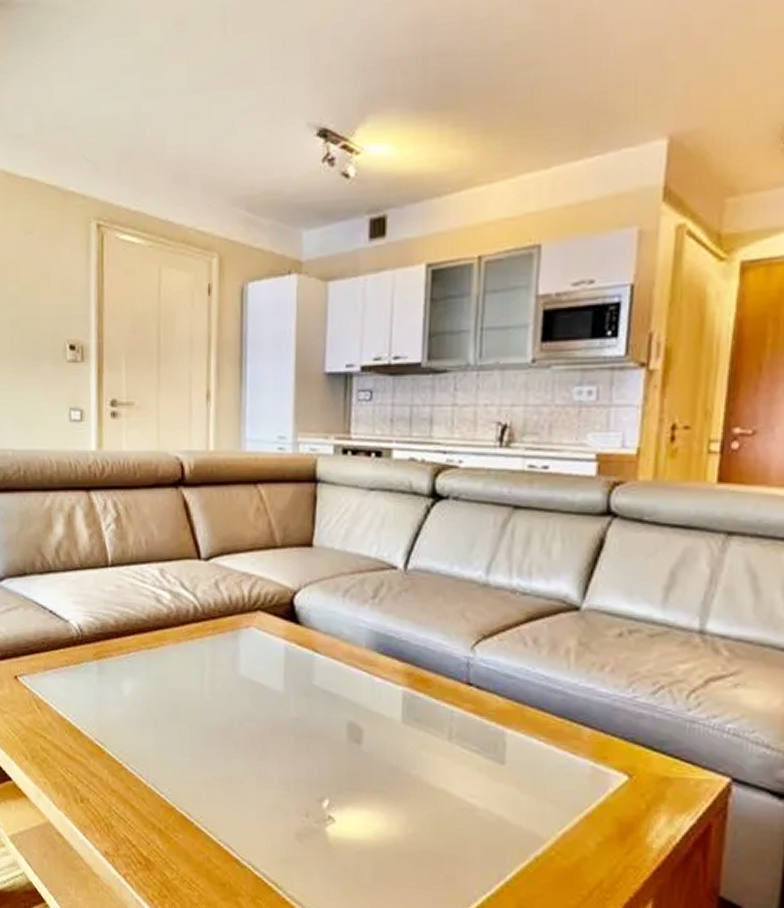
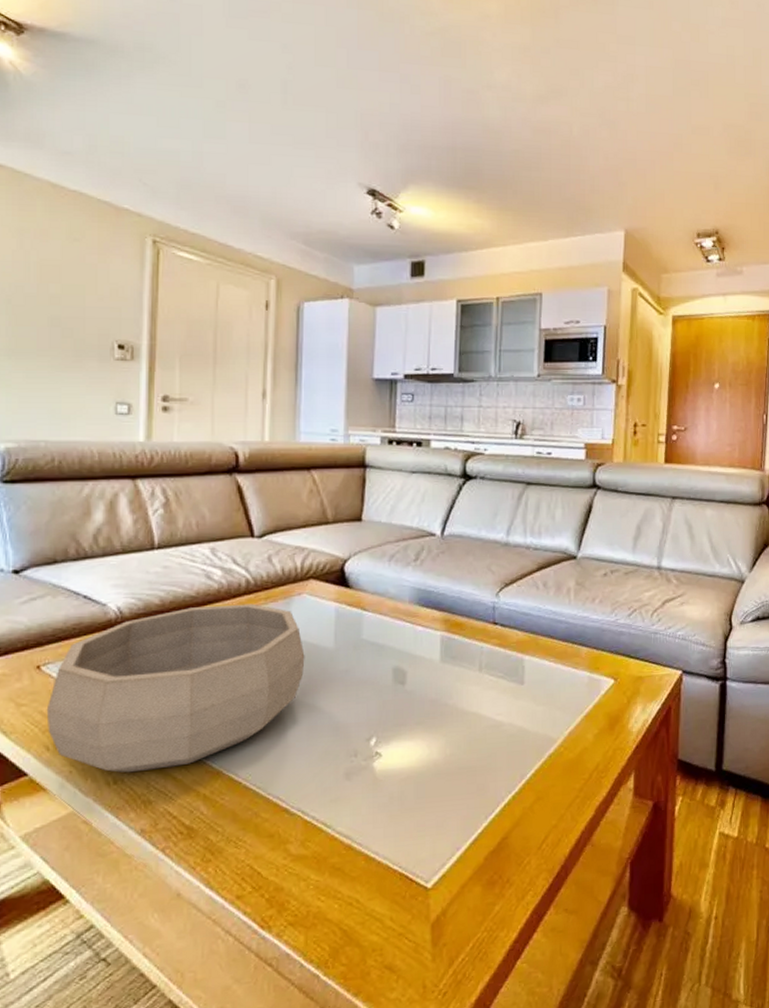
decorative bowl: none [23,631,254,795] -> present [46,603,305,773]

